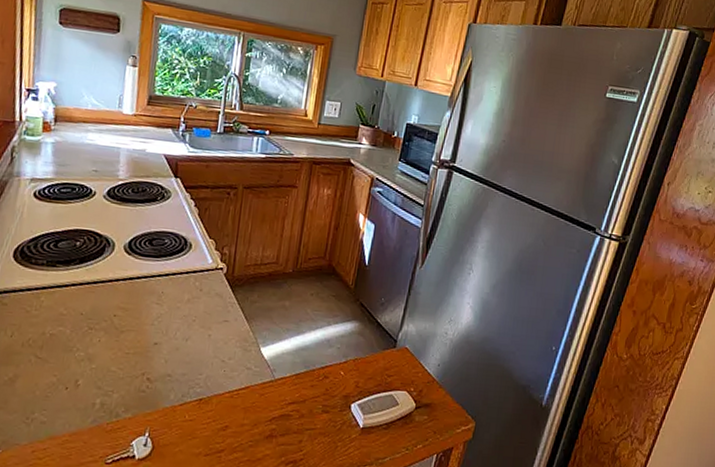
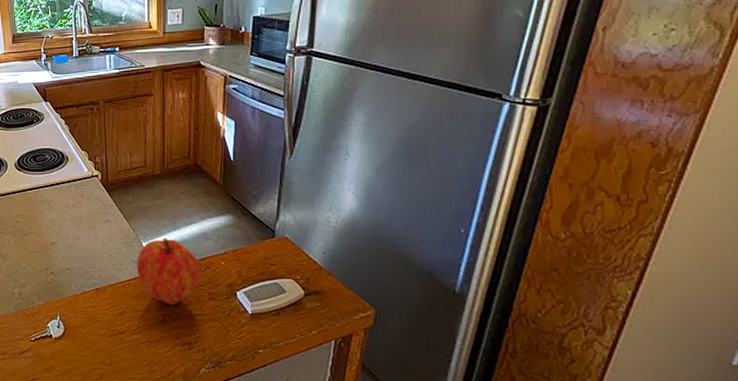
fruit: none [249,343,319,419] -> present [137,237,201,306]

